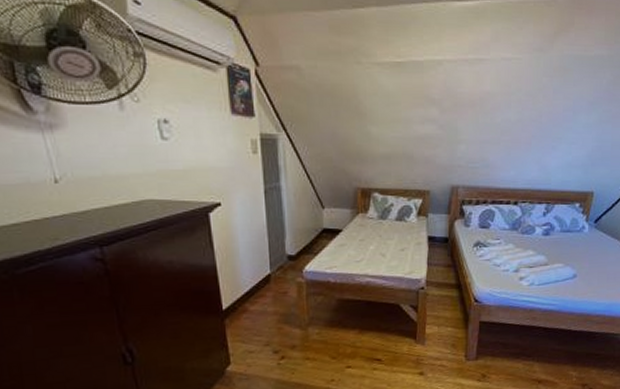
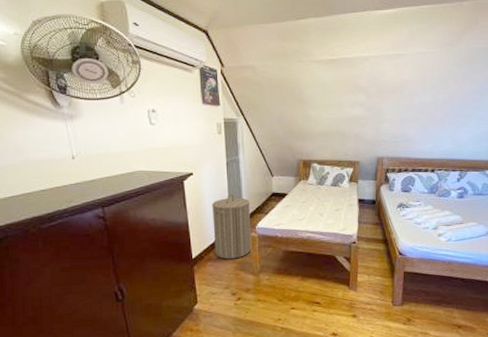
laundry hamper: none [247,230,298,311] -> present [212,194,252,259]

